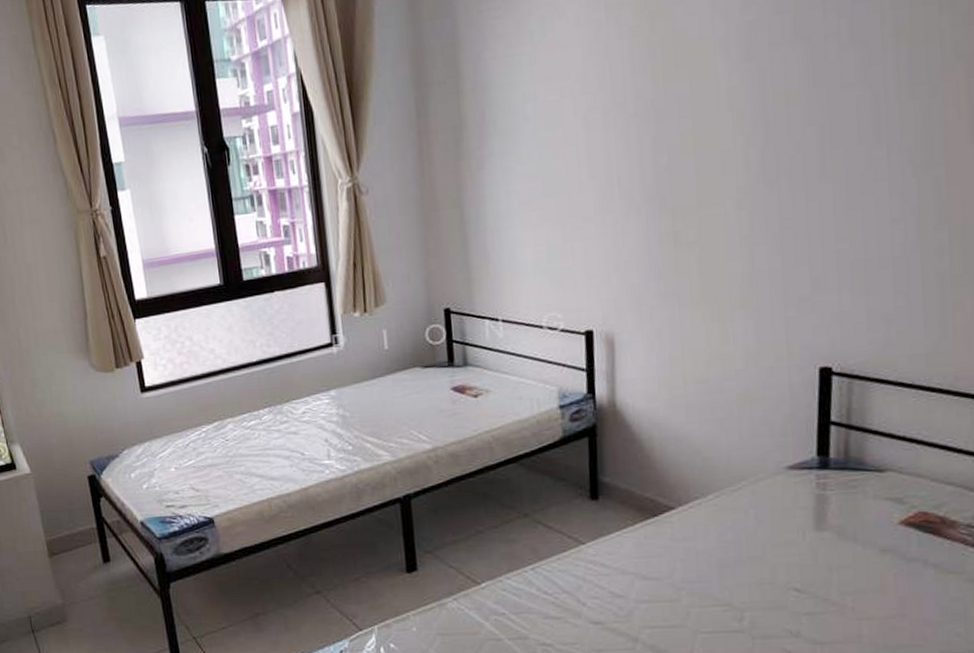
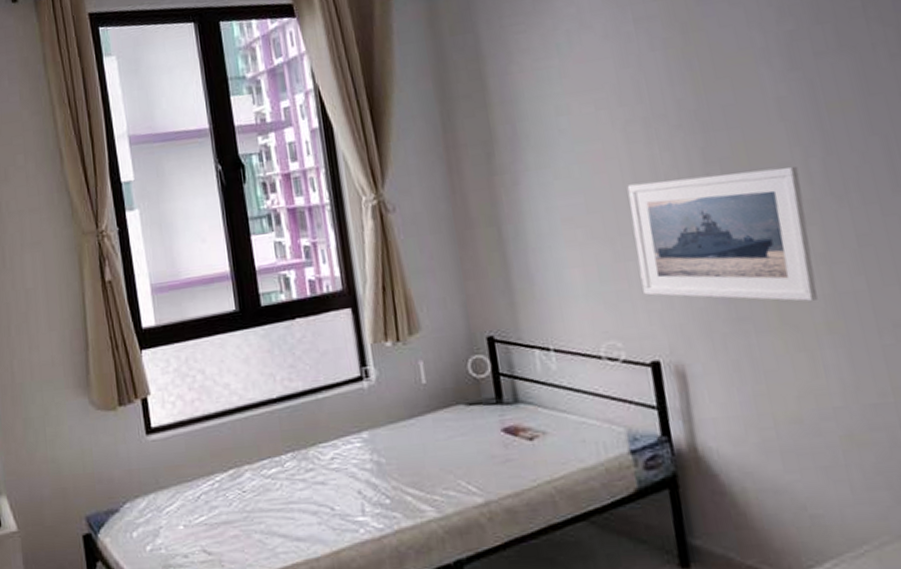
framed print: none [581,154,738,279] -> present [627,166,818,302]

